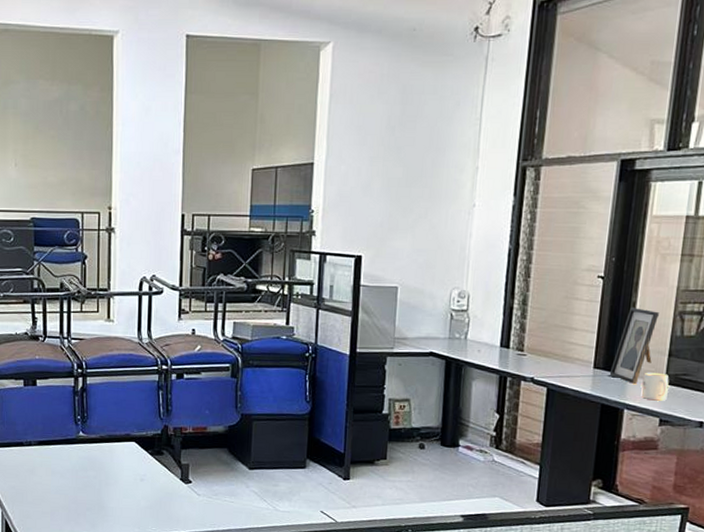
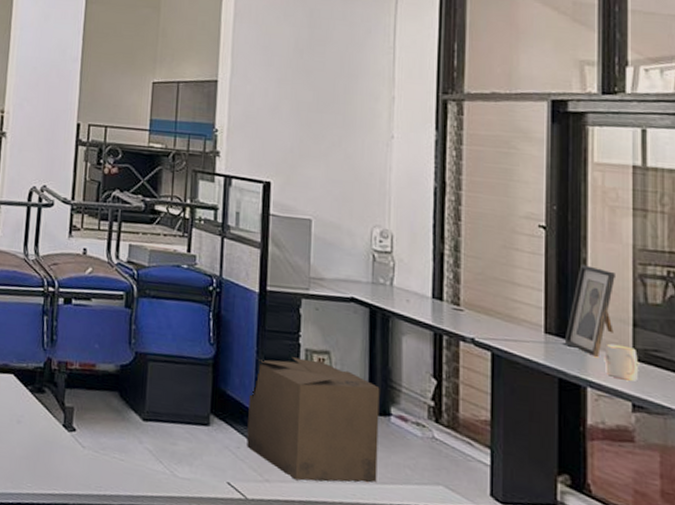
cardboard box: none [337,406,451,504] -> present [247,357,380,483]

